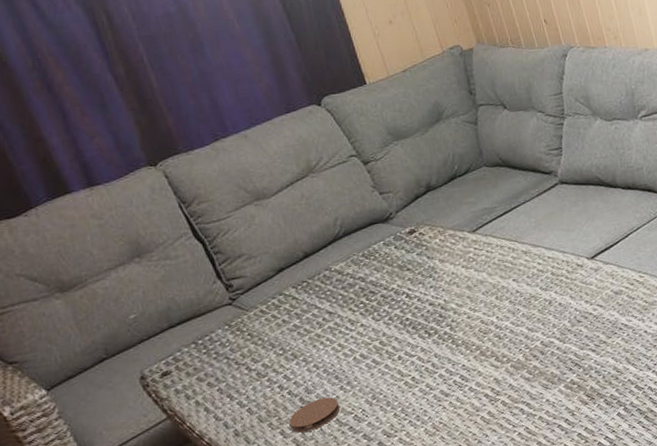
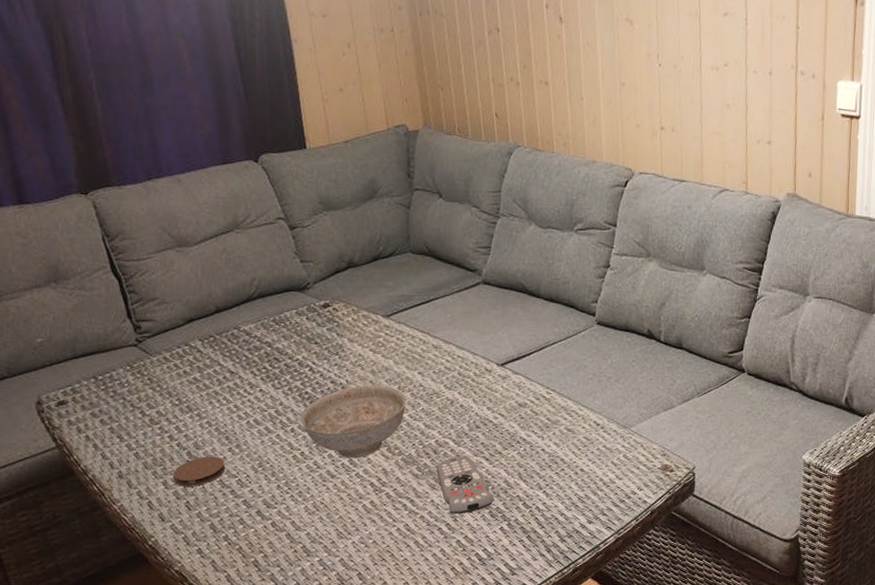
decorative bowl: none [405,298,506,375] -> present [299,384,406,459]
remote control: none [546,351,607,409] -> present [436,456,494,514]

